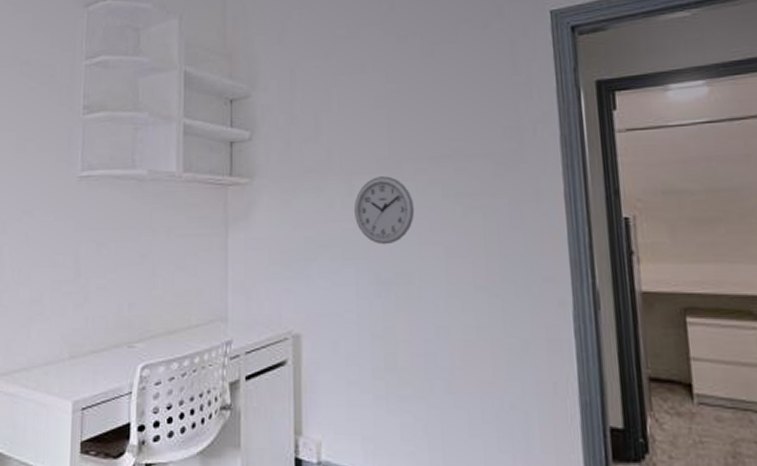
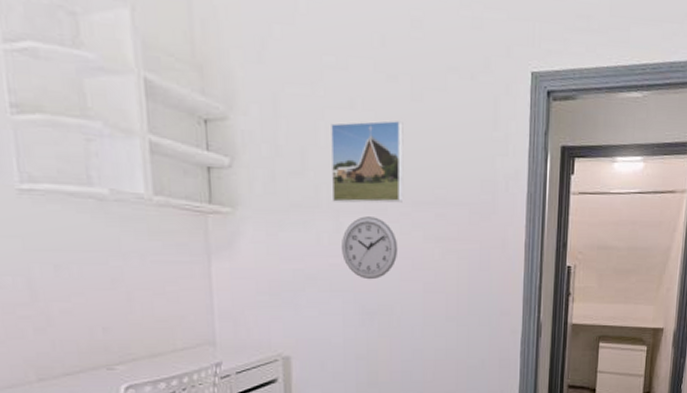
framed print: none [343,76,418,164] -> present [330,120,404,203]

